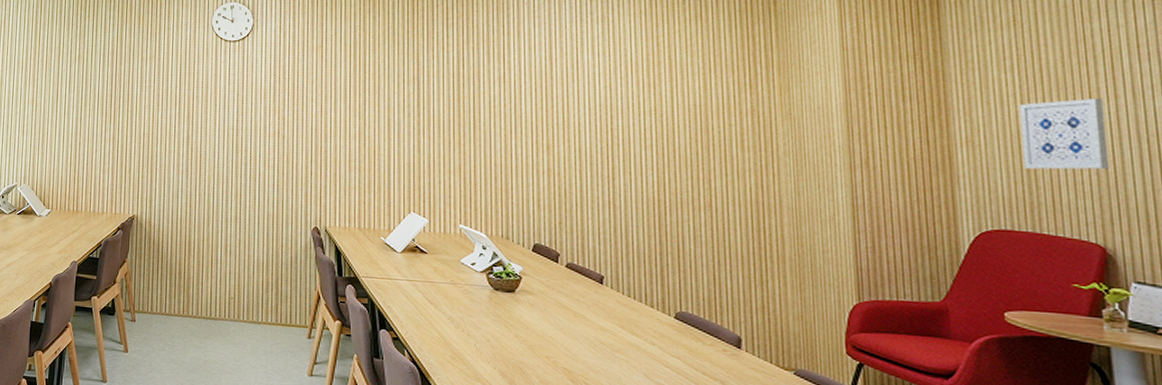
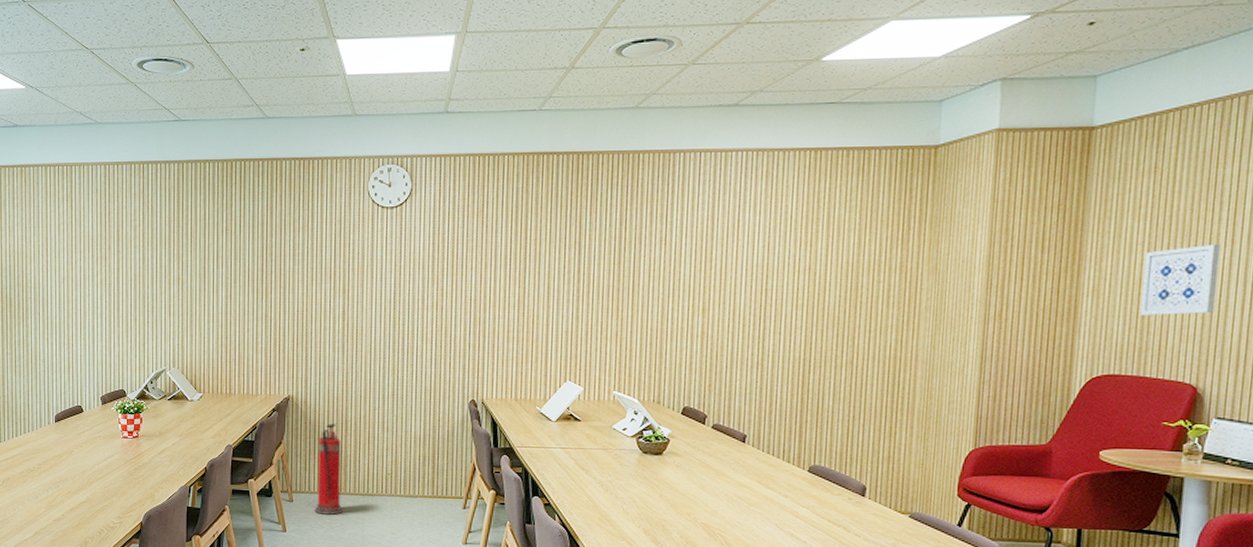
fire extinguisher: none [156,244,186,338] -> present [314,424,344,515]

